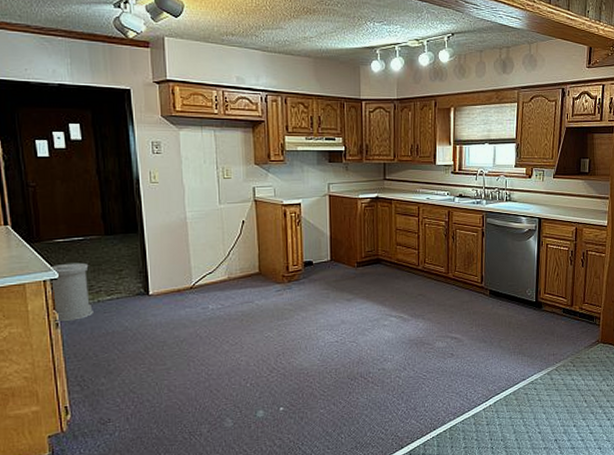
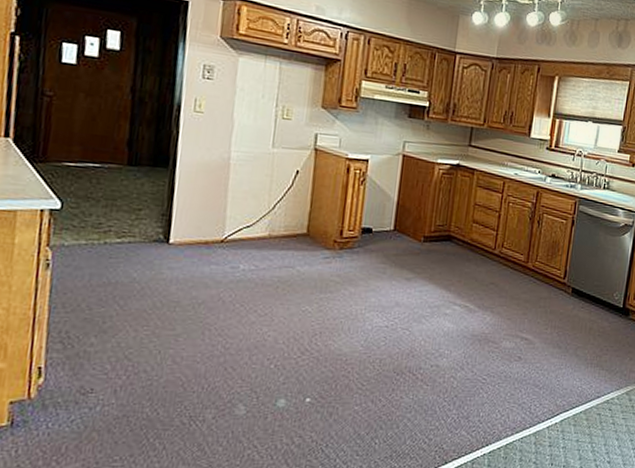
trash can: present [49,262,93,321] -> none [46,192,101,263]

